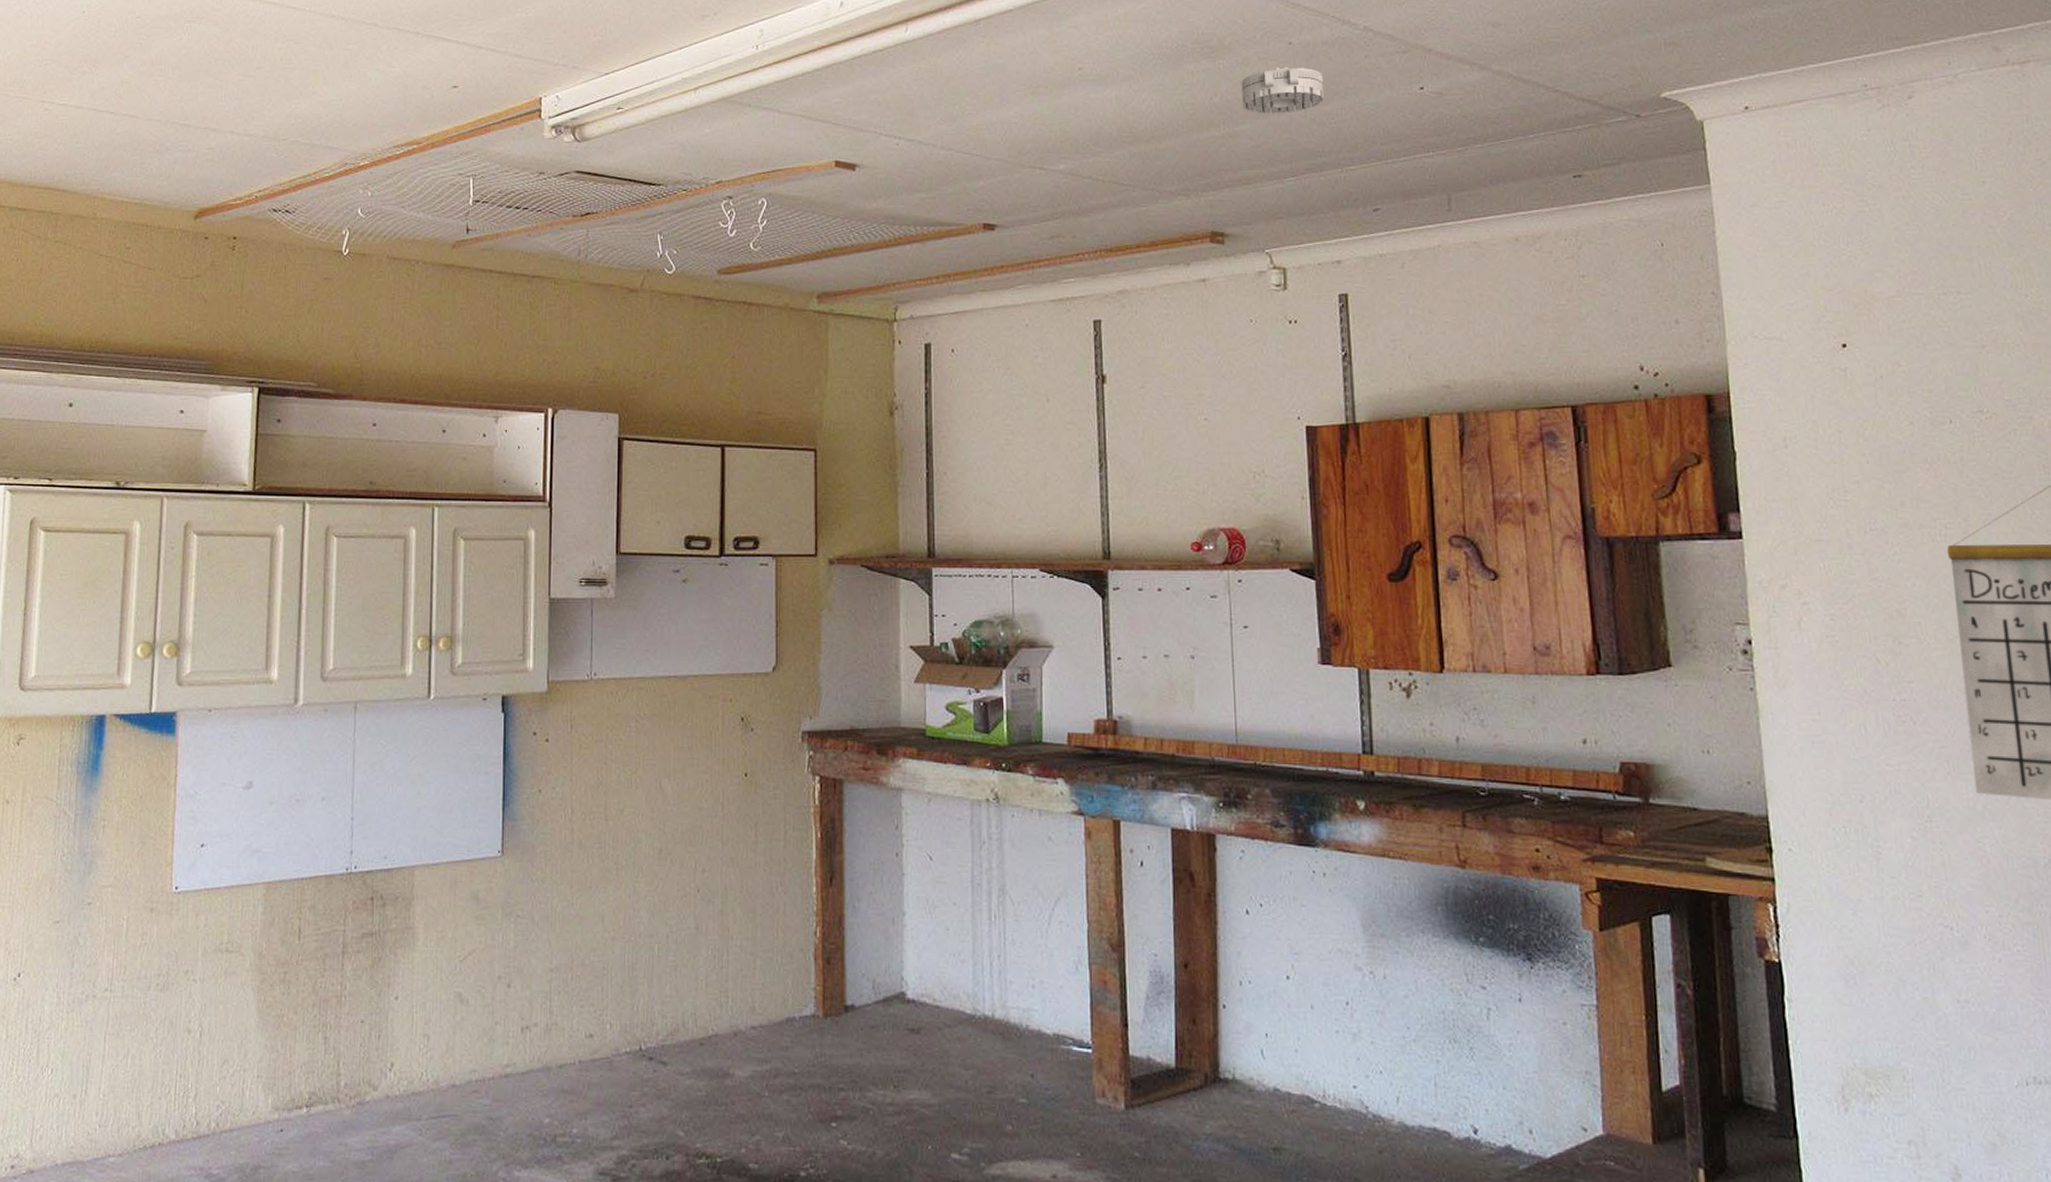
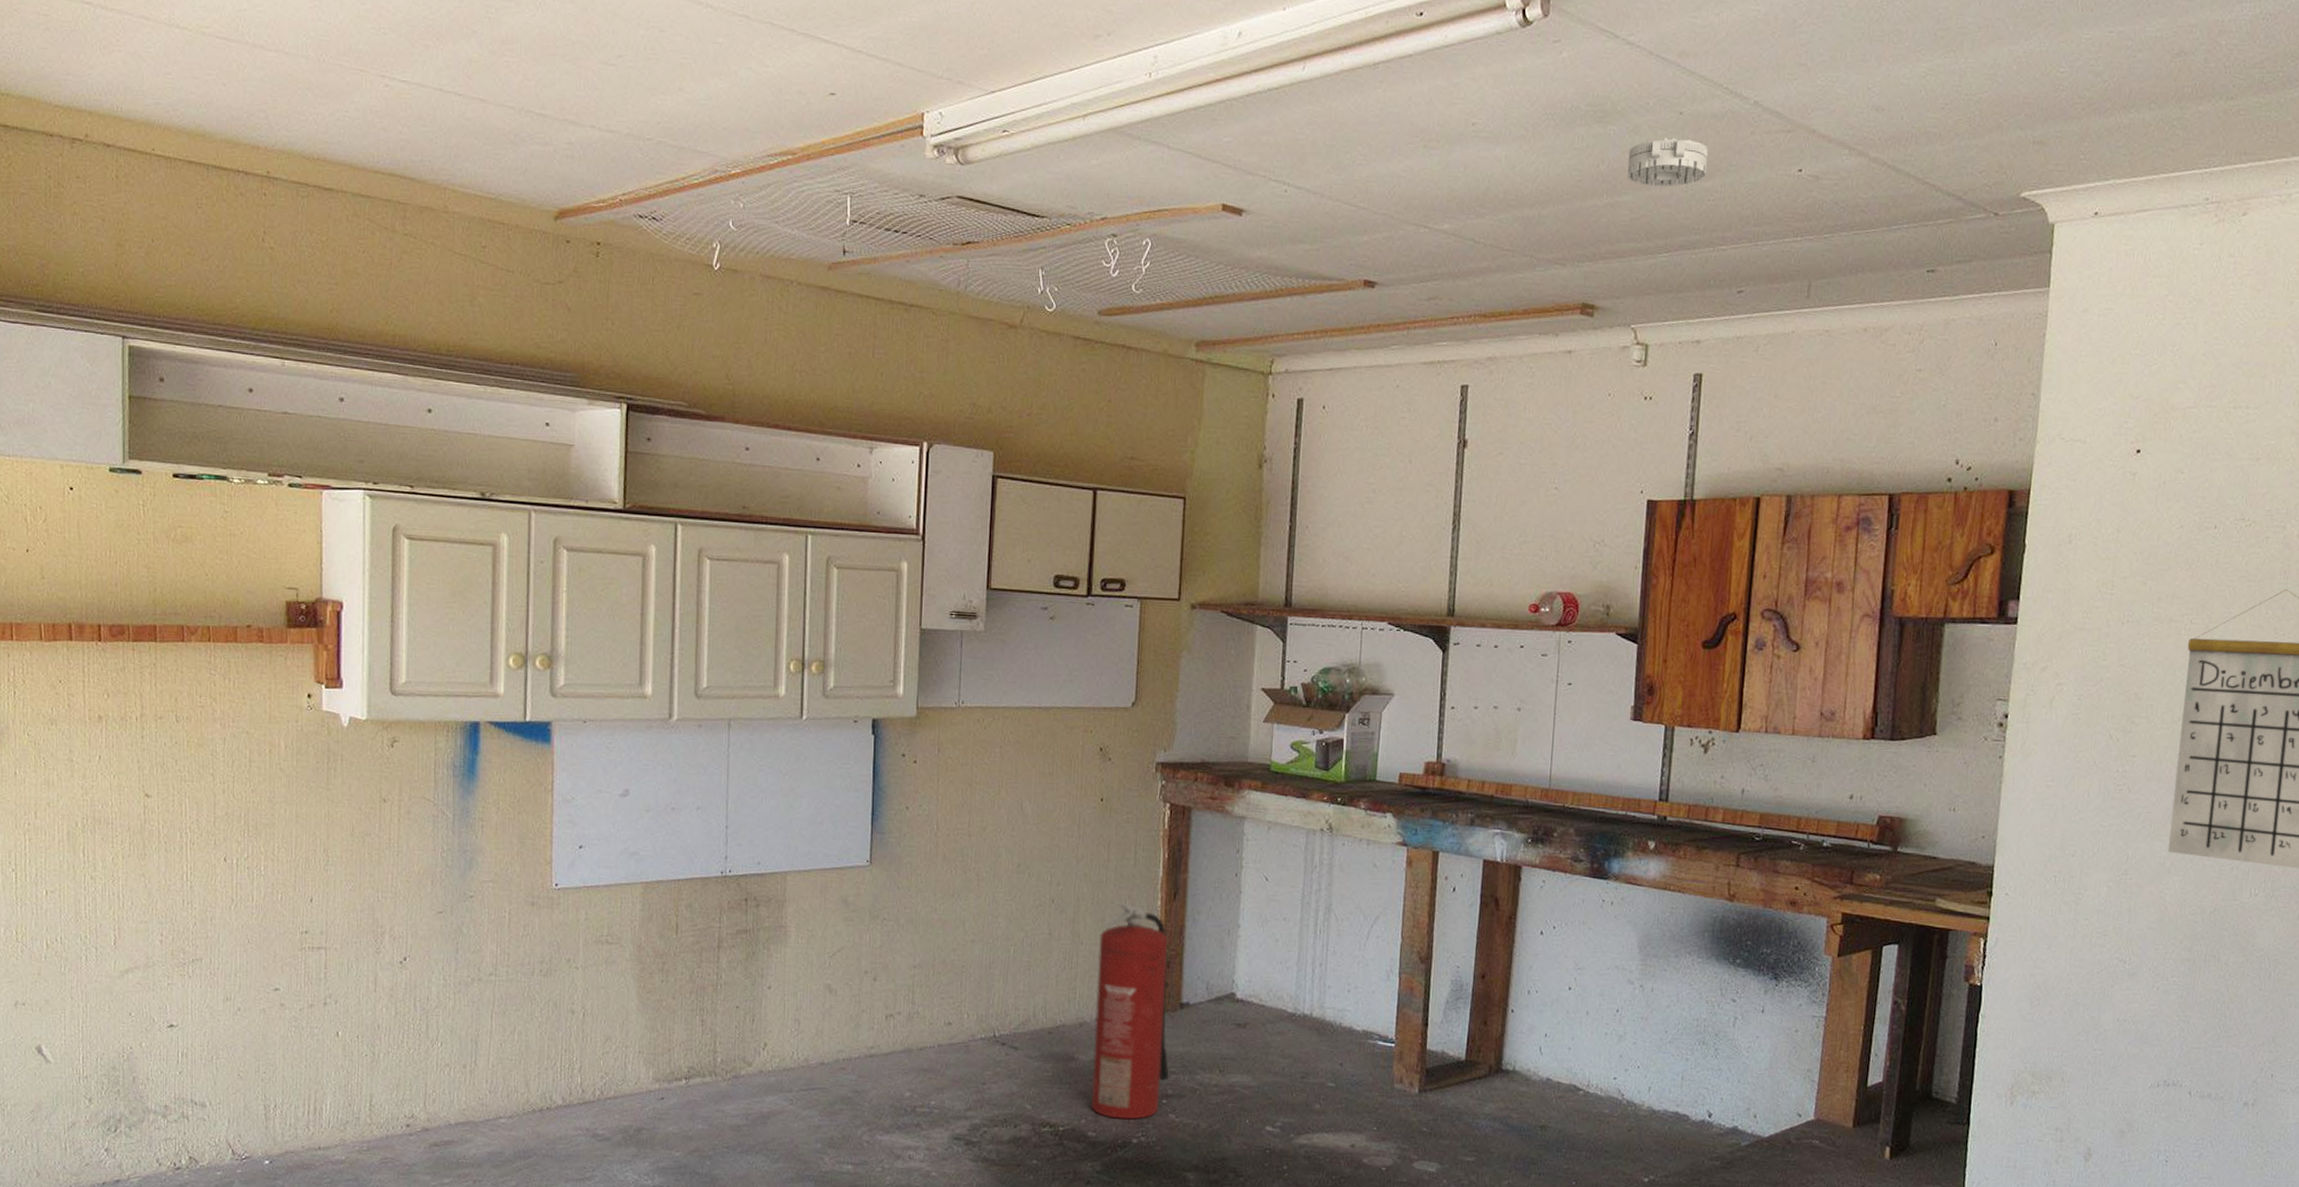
fire extinguisher: none [751,887,838,1148] -> present [1091,900,1170,1120]

